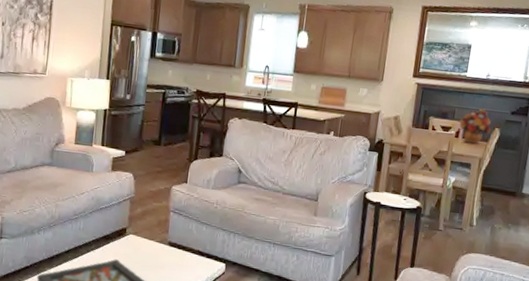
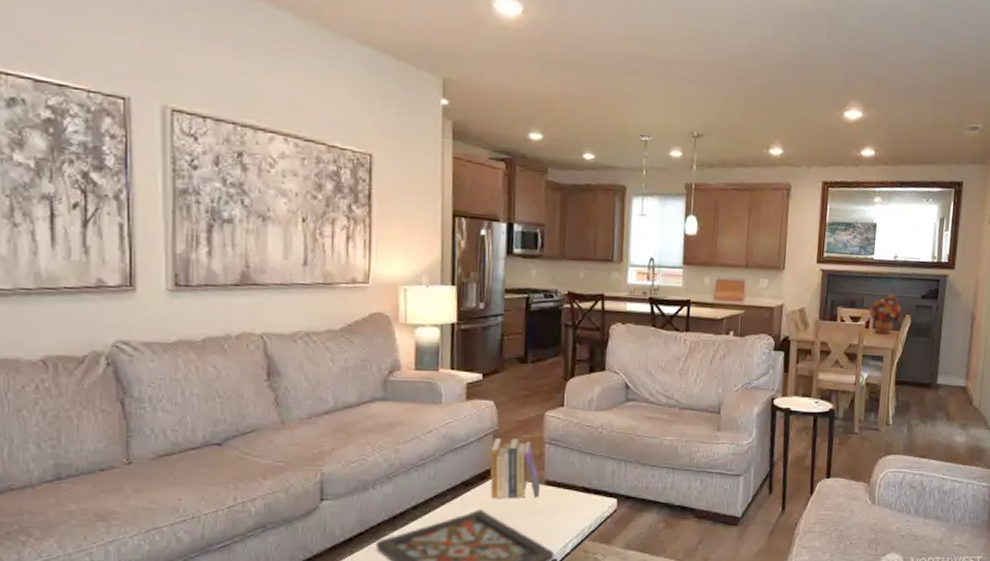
books: none [125,204,165,255] -> present [490,438,541,500]

